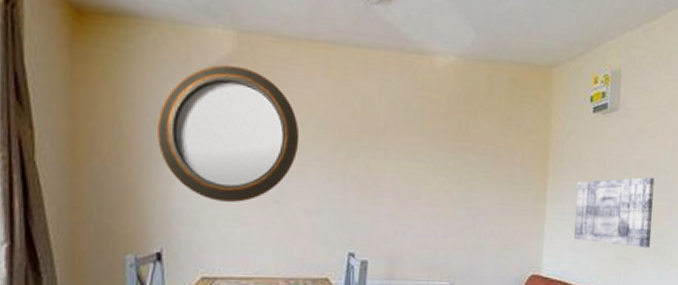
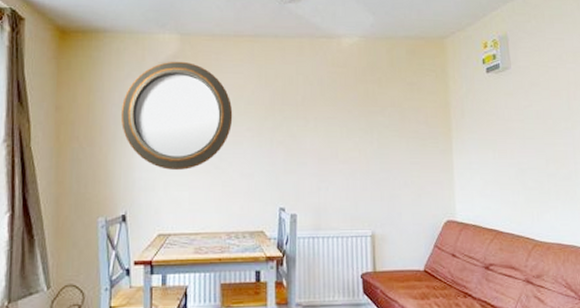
wall art: present [573,176,654,248] -> none [480,125,560,190]

